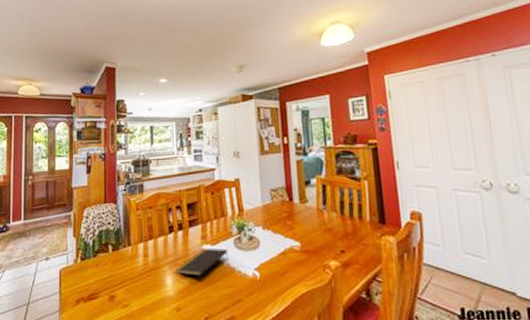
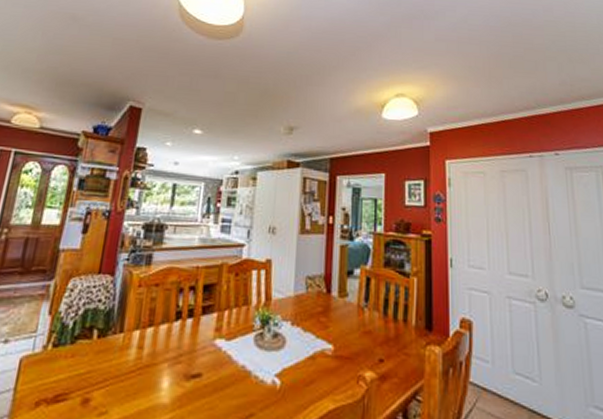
notepad: present [175,248,229,276] -> none [175,344,246,379]

